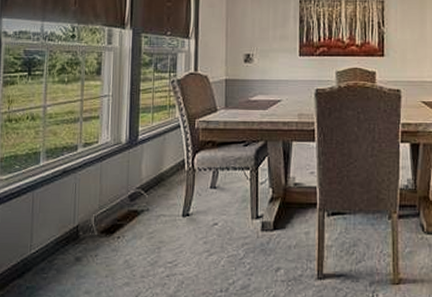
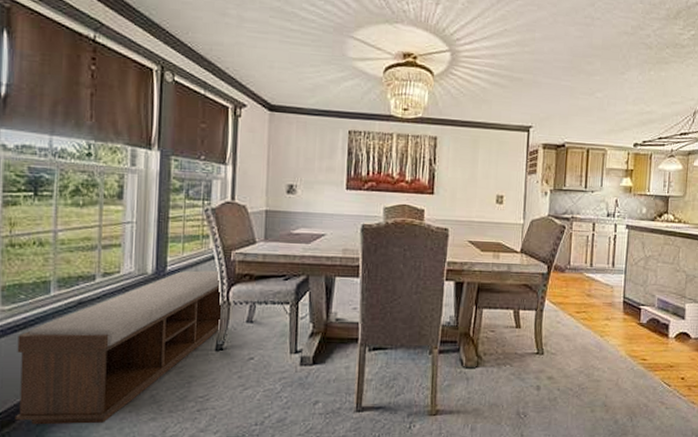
bench: none [8,139,187,288] -> present [15,270,221,425]

